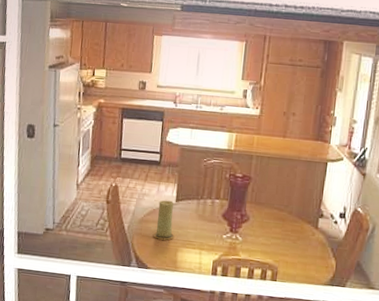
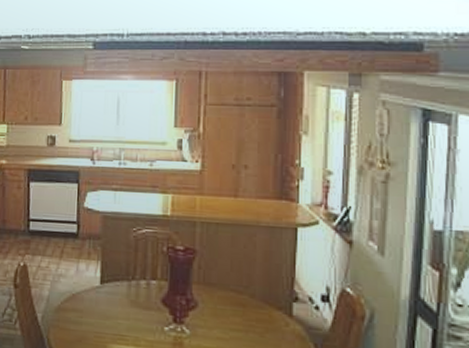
candle: present [153,200,175,241] -> none [74,282,101,335]

